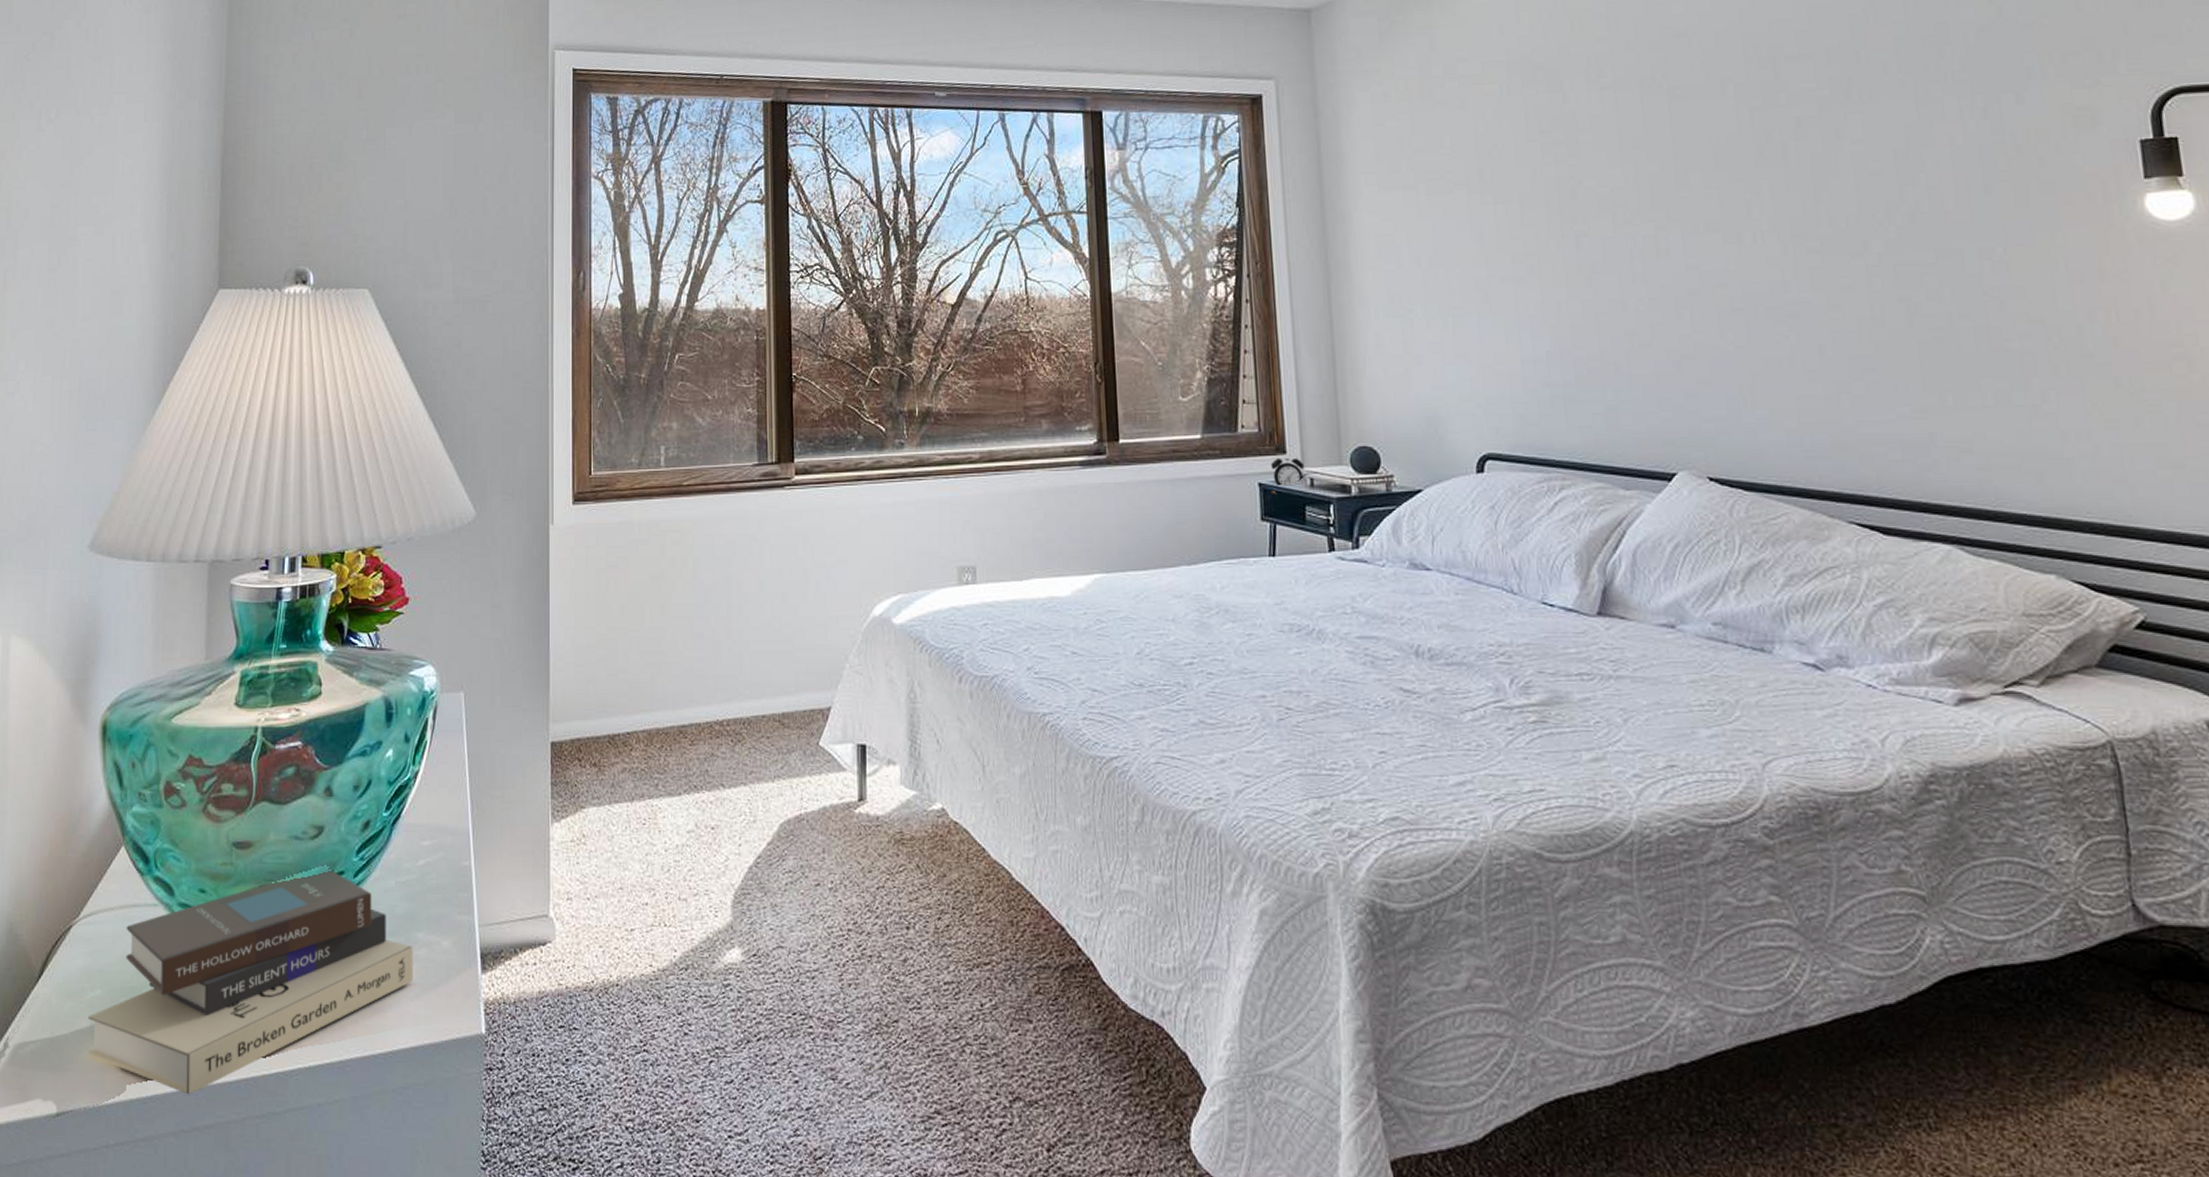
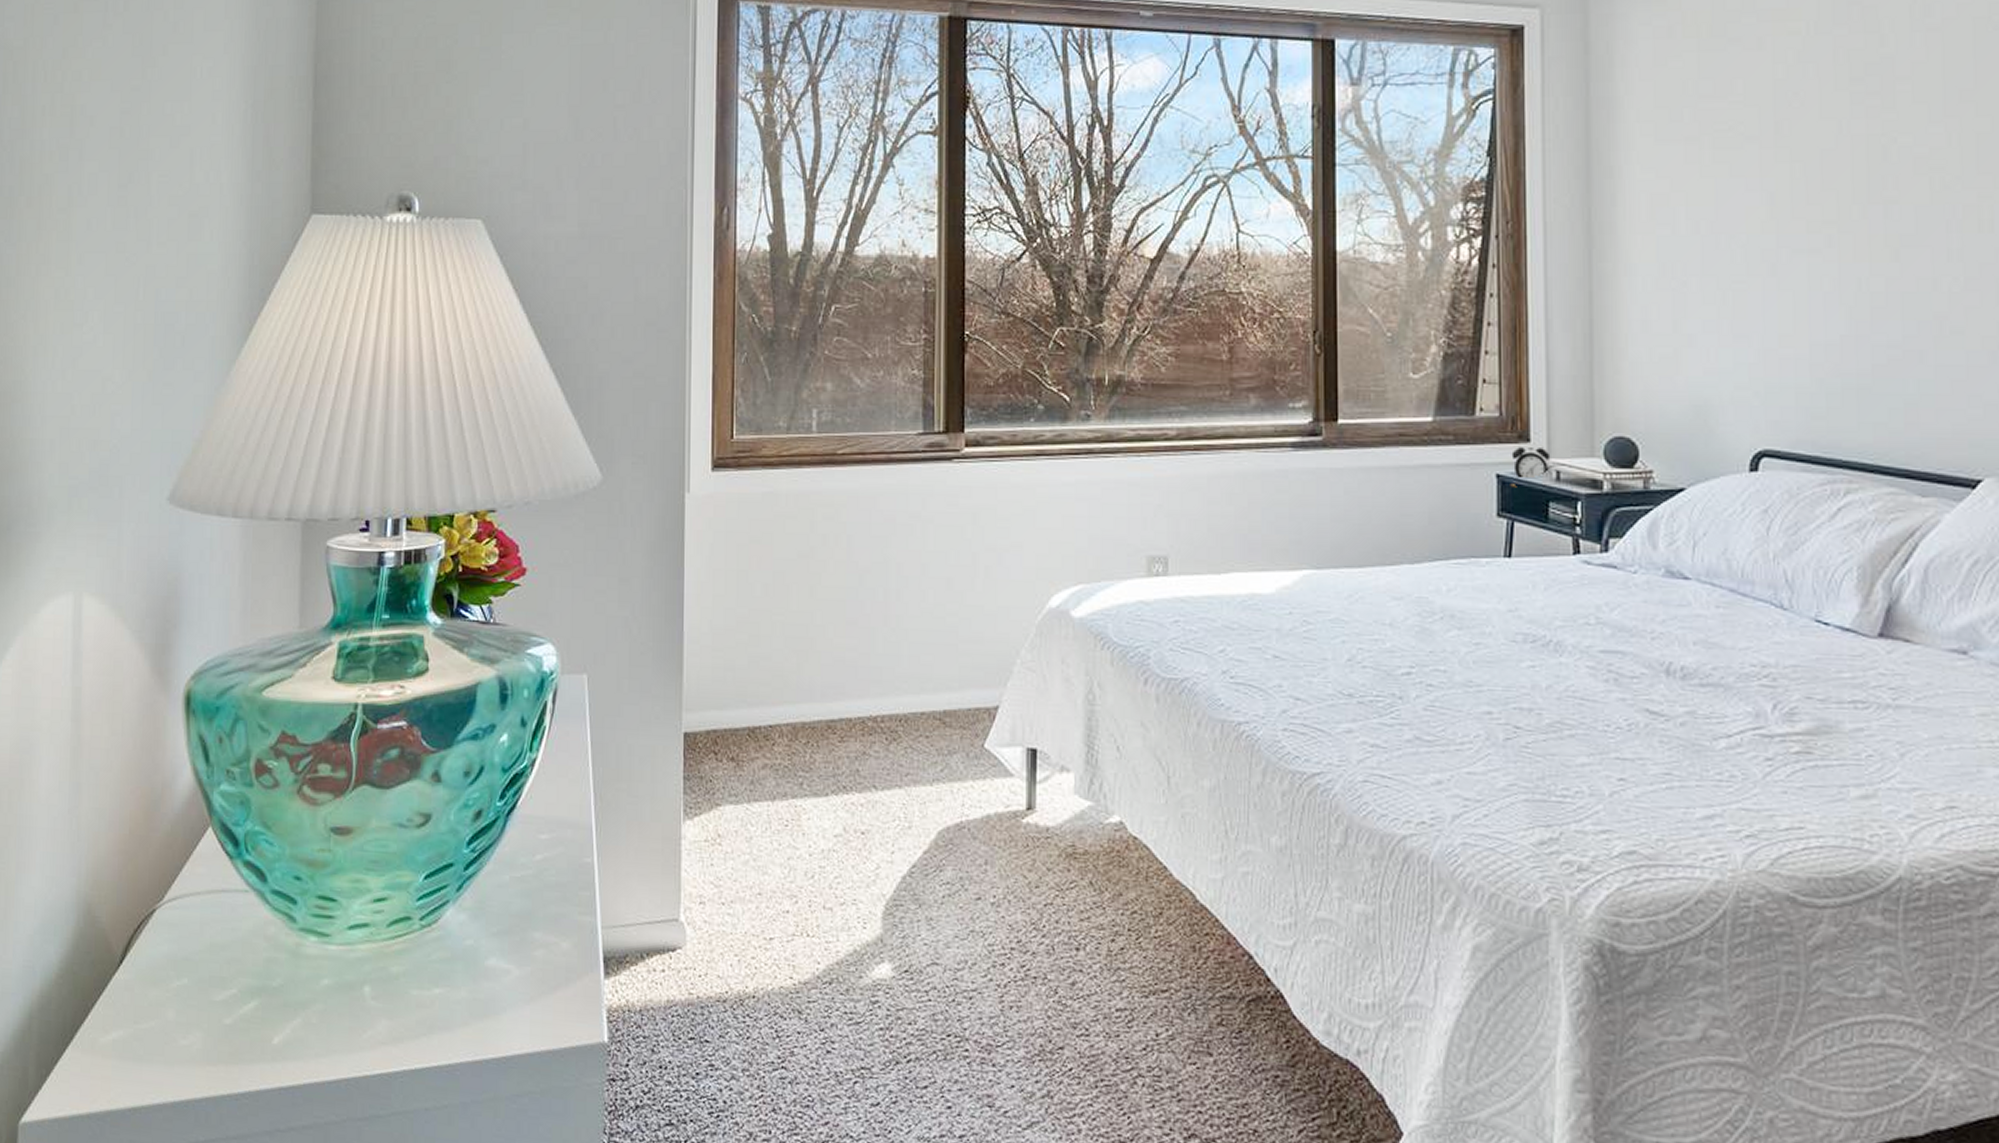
books: present [87,868,413,1095] -> none [173,859,529,1094]

